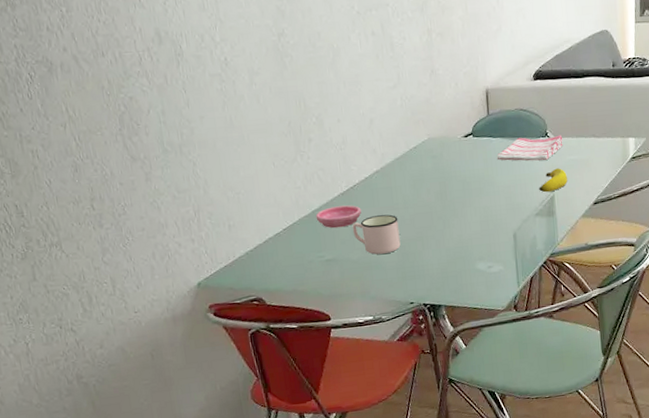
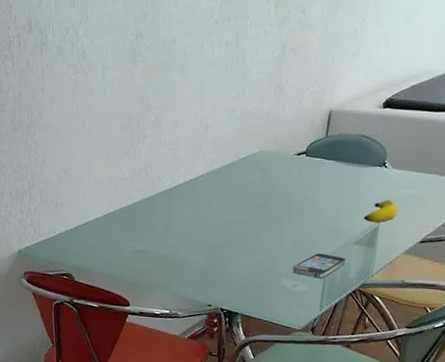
saucer: present [315,205,361,229] -> none [135,202,180,223]
mug: present [352,214,401,255] -> none [167,217,213,254]
smartphone: none [484,230,532,256] -> present [292,253,346,279]
dish towel: present [496,135,563,161] -> none [326,163,401,191]

